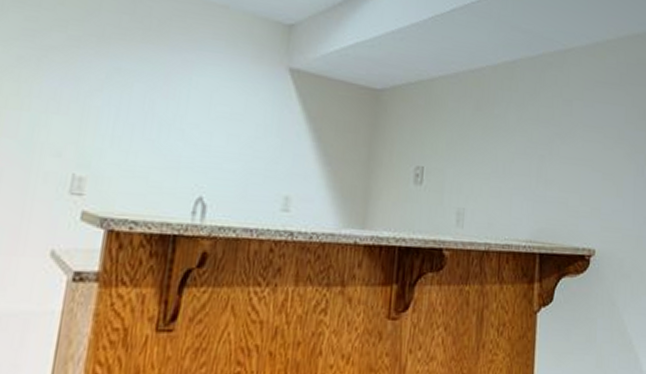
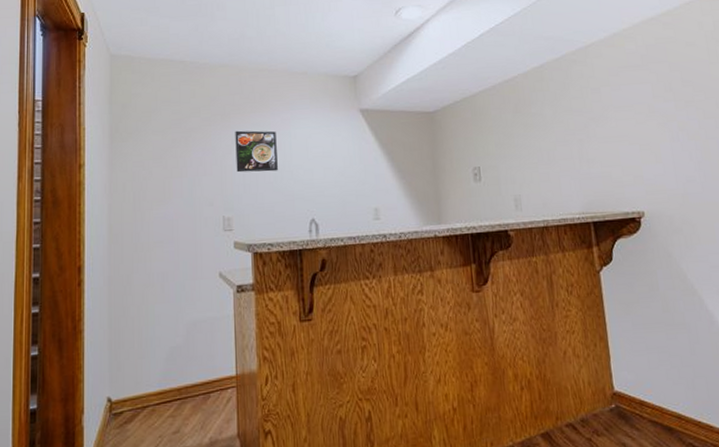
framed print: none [105,61,172,126] -> present [235,130,278,173]

